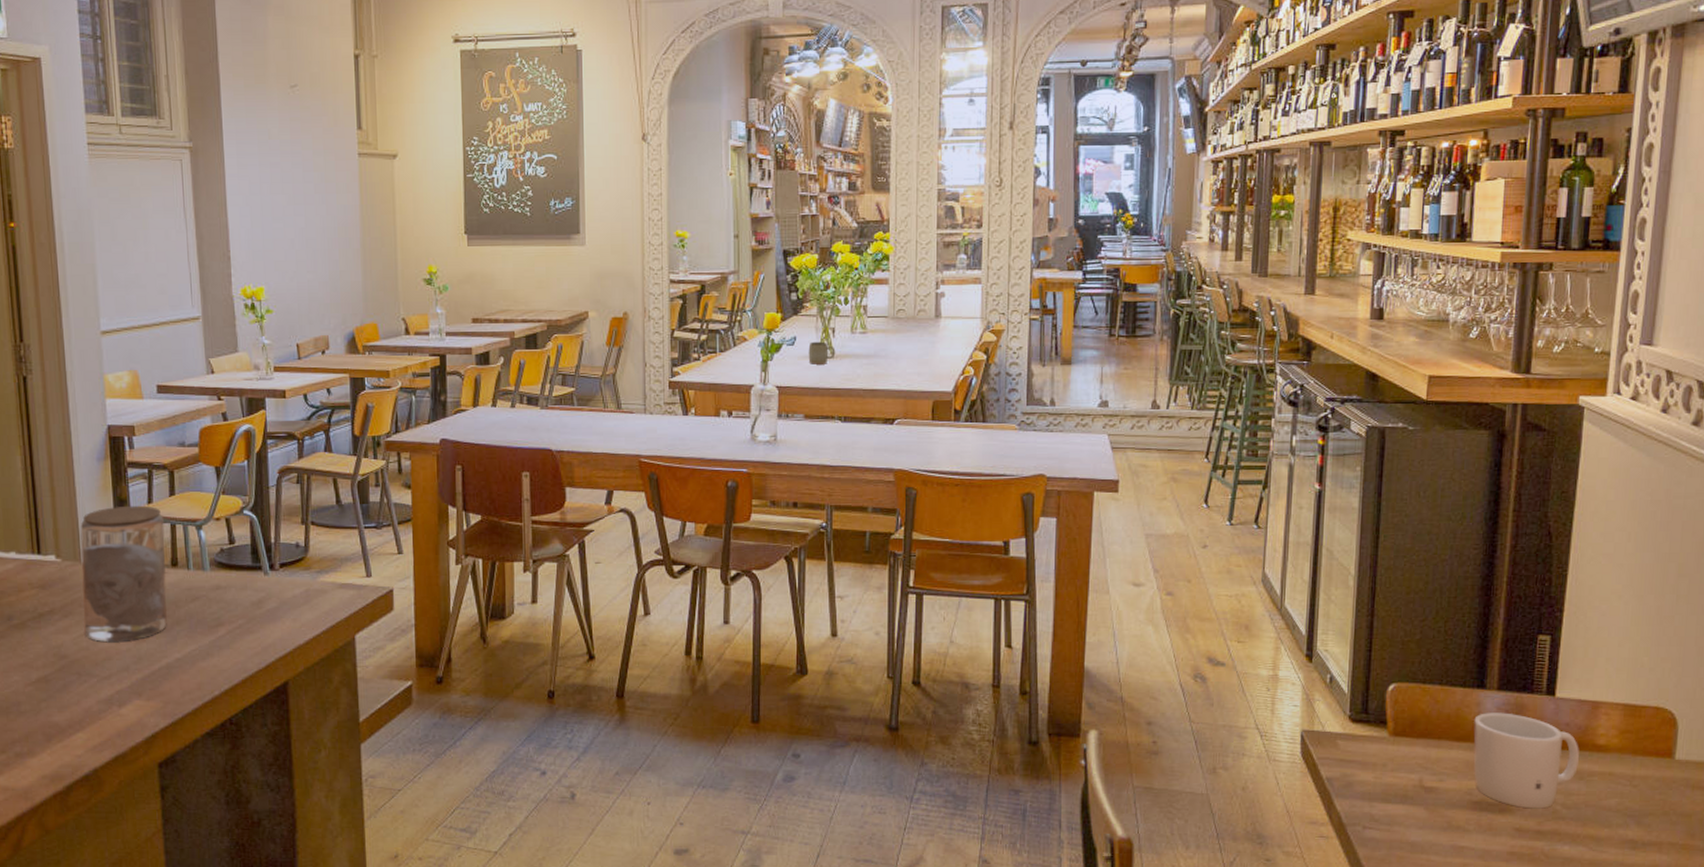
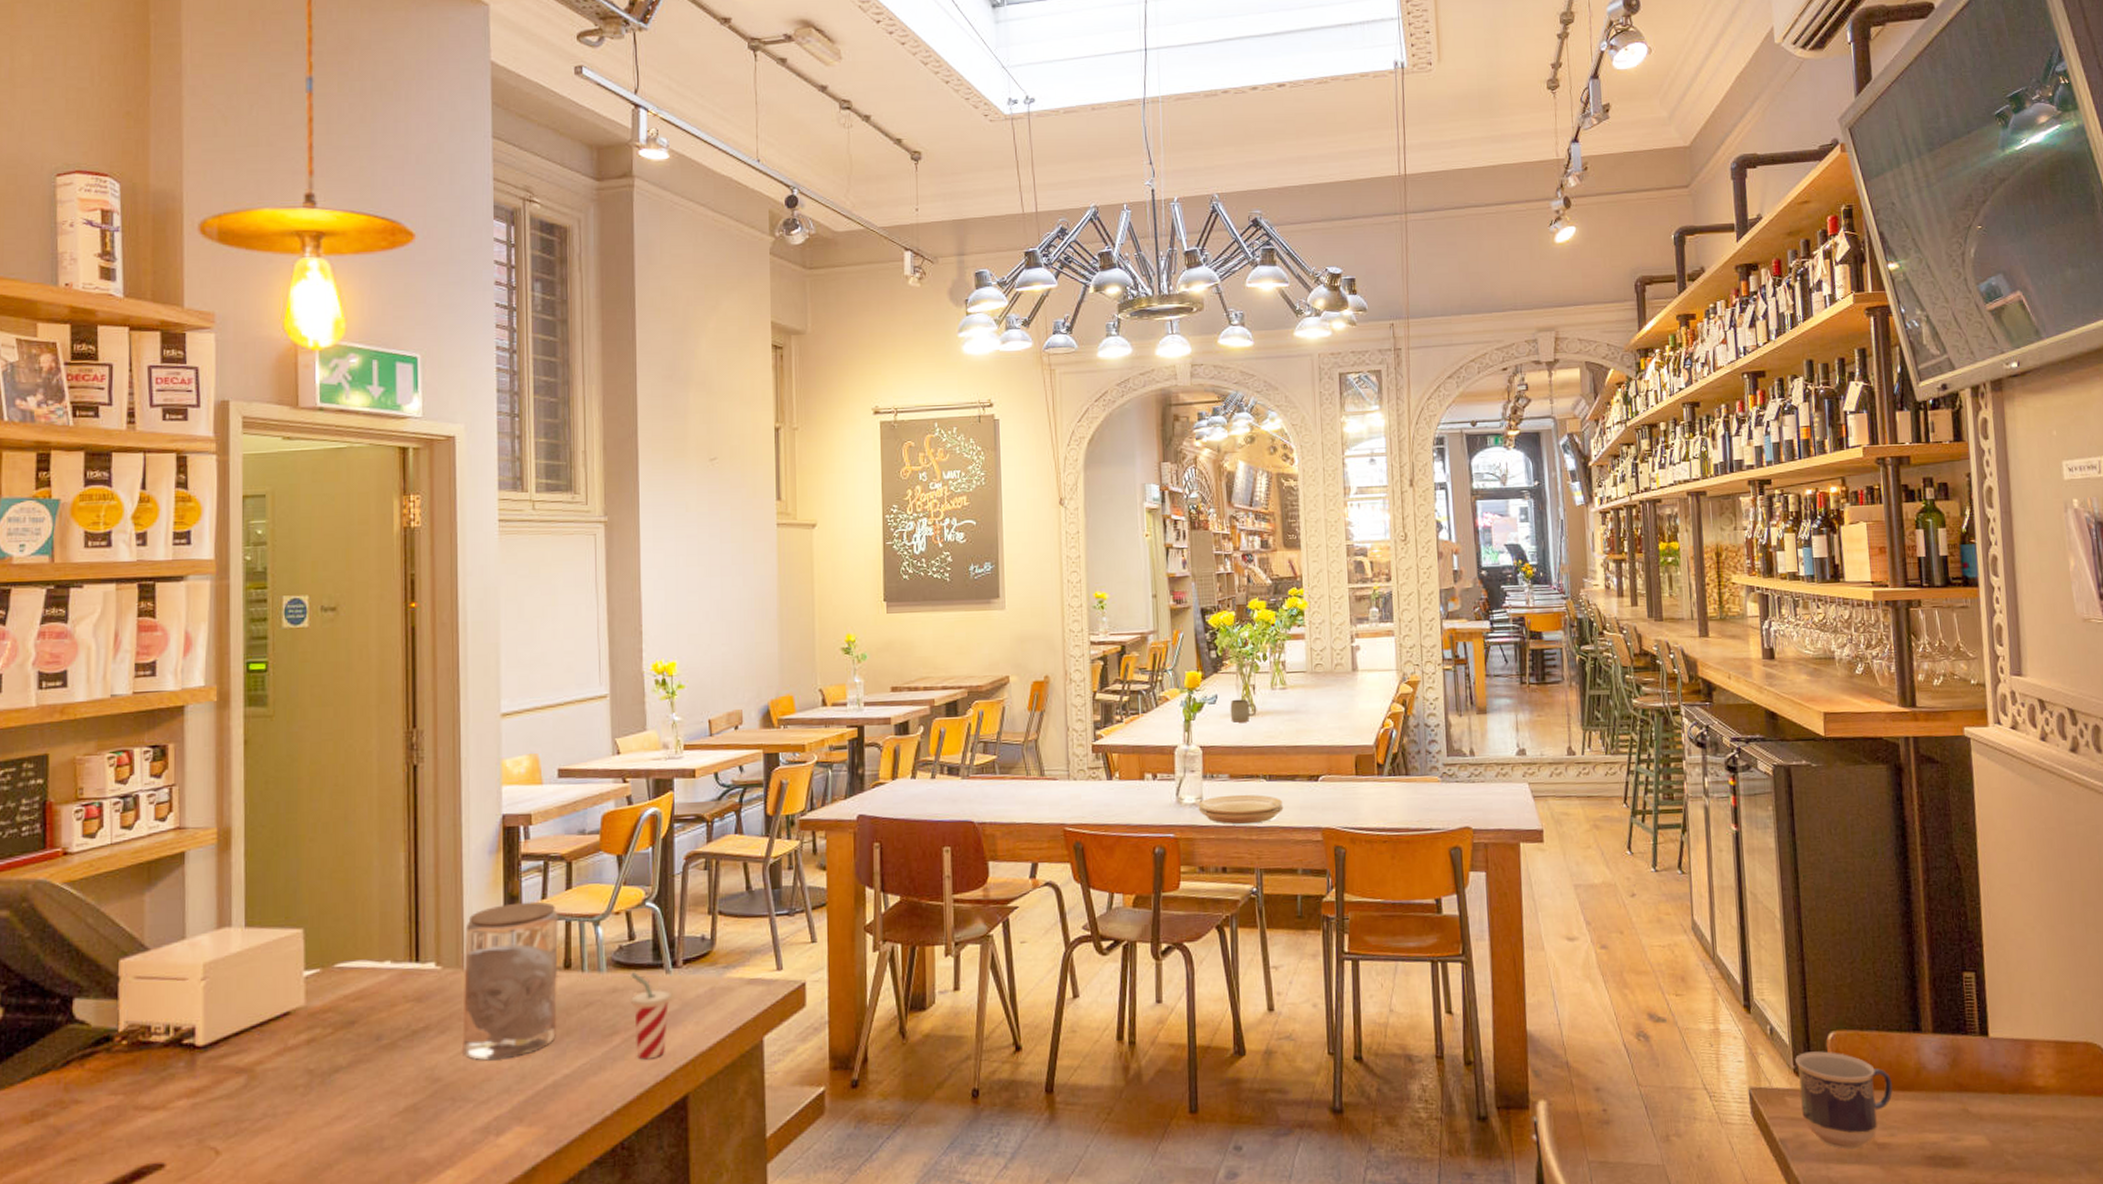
beverage cup: none [232,573,270,649] -> present [631,972,671,1060]
plate: none [772,434,857,462] -> present [1198,794,1284,824]
cup: none [1352,701,1448,791] -> present [1795,1051,1893,1150]
mug: present [1473,713,1580,809] -> none [1915,1057,2023,1161]

